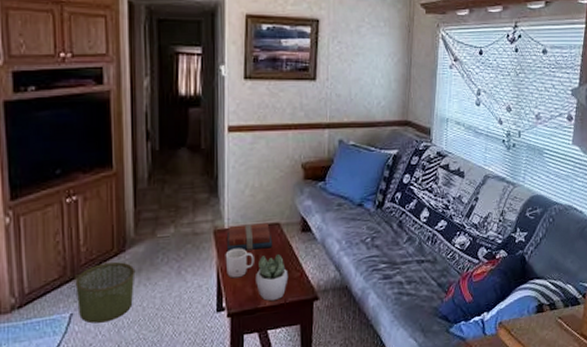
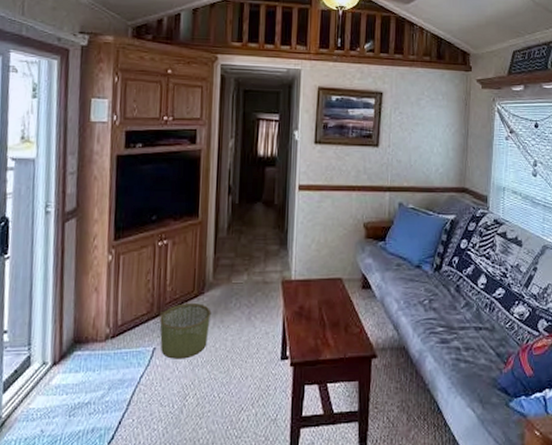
mug: present [225,248,254,279] -> none [290,299,317,328]
books: present [228,223,273,252] -> none [293,277,335,302]
succulent plant: present [256,254,289,302] -> none [318,309,349,355]

